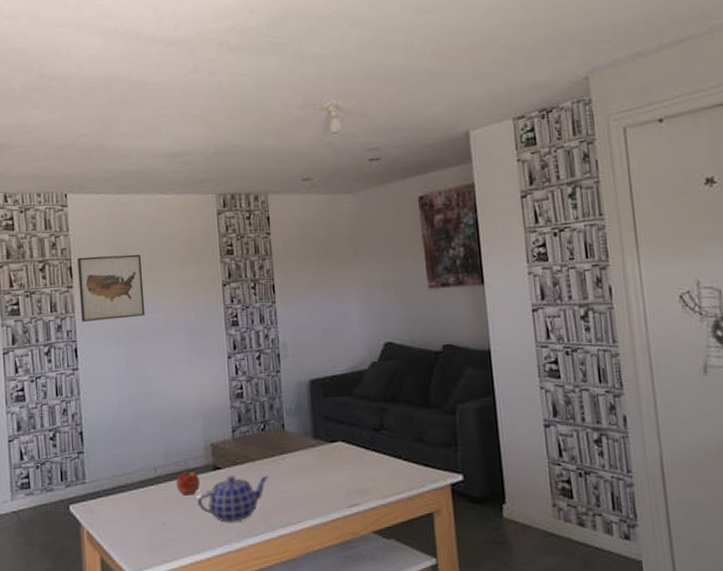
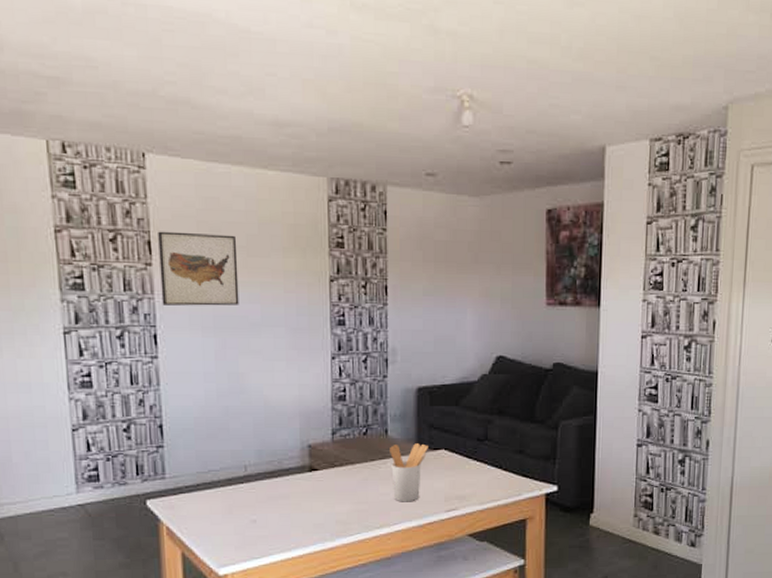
apple: present [176,470,201,496] -> none [268,470,295,495]
teapot: present [196,475,269,522] -> none [290,477,368,522]
utensil holder: none [288,436,325,499] -> present [390,443,428,502]

